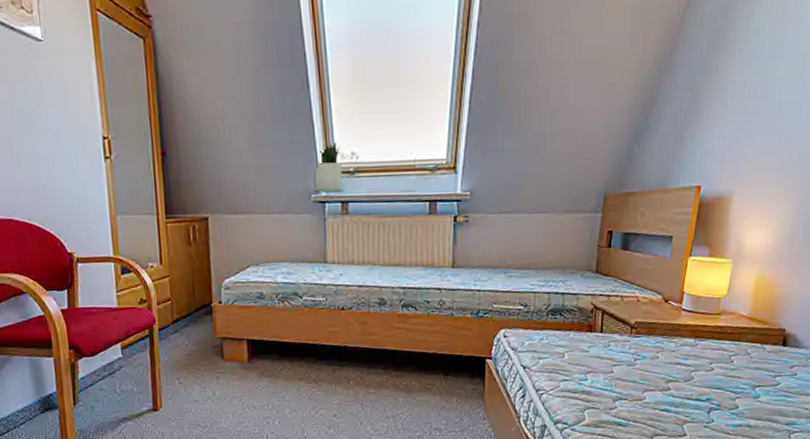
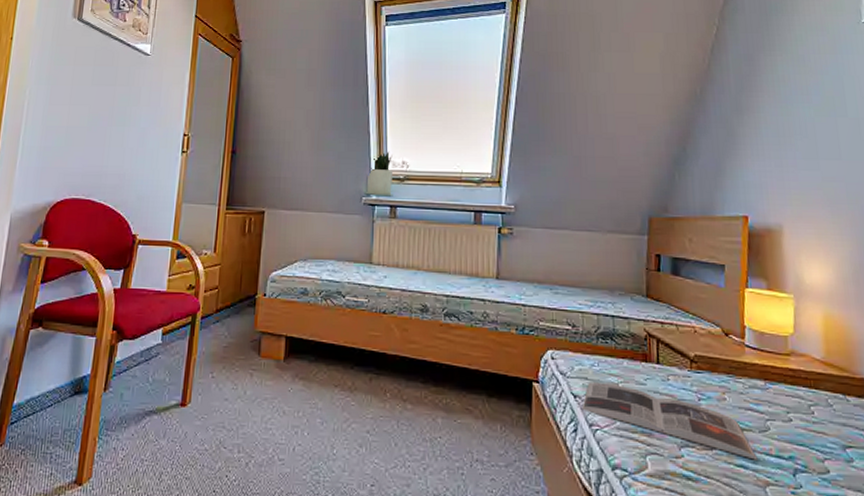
magazine: none [530,353,680,405] -> present [582,382,758,460]

